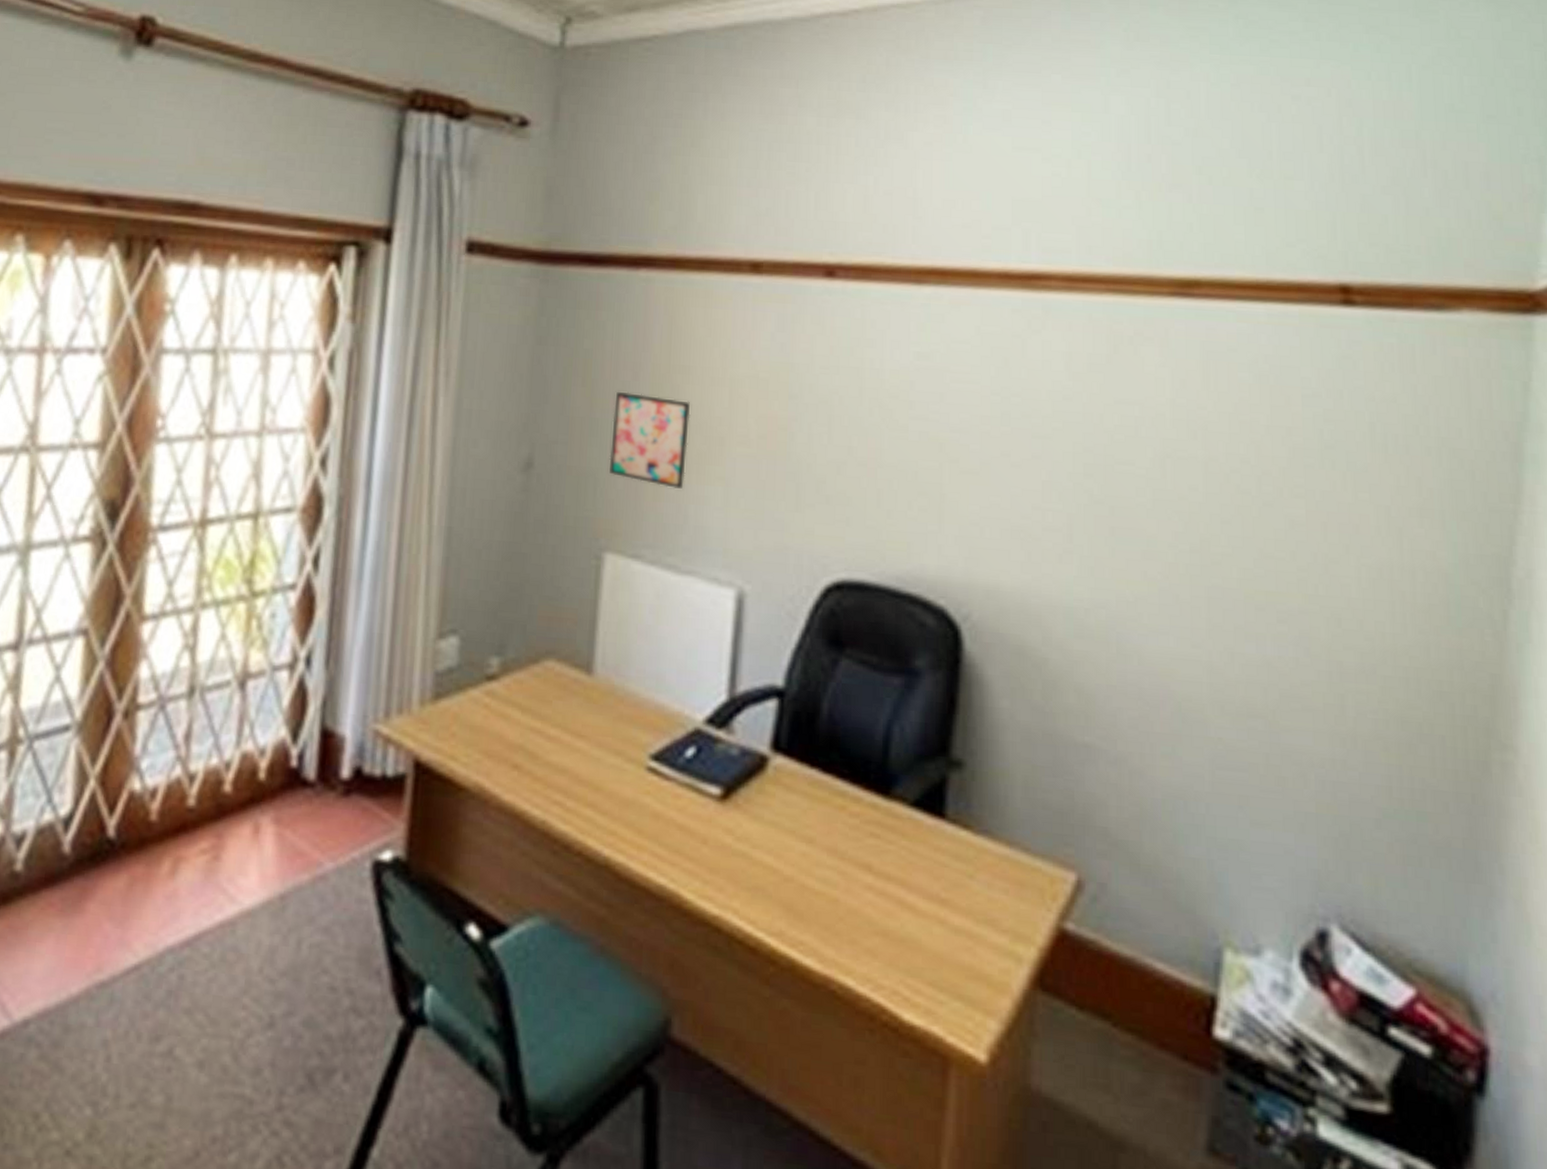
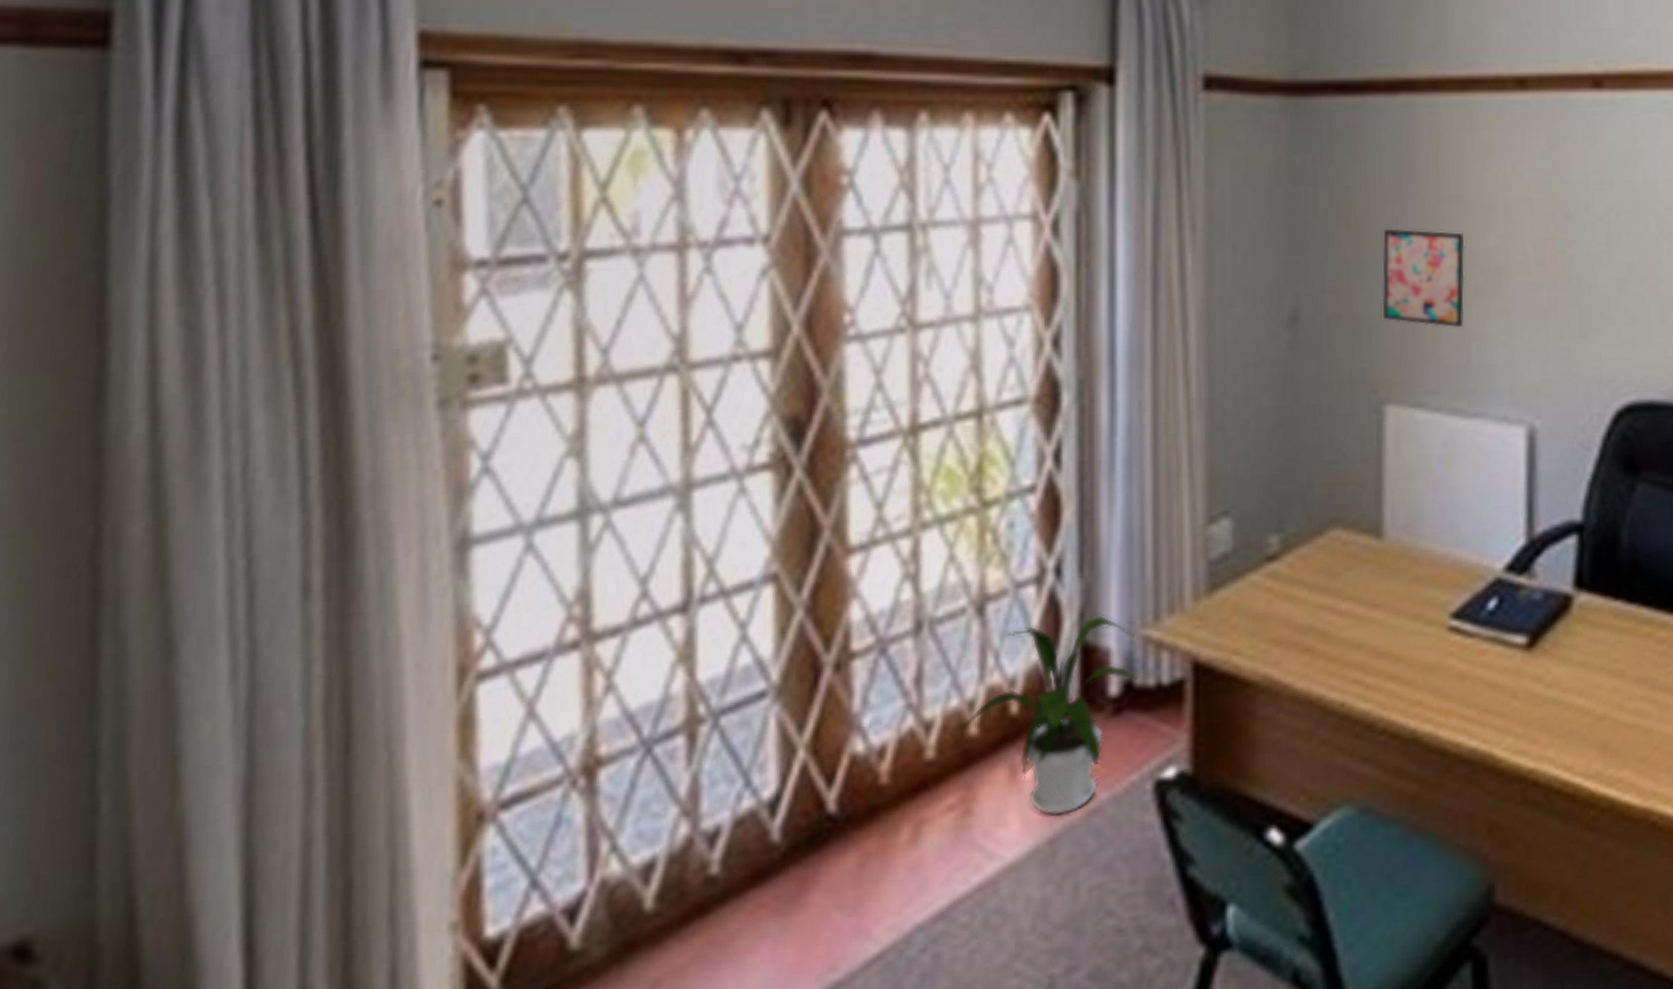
house plant: none [216,705,367,876] -> present [959,615,1138,816]

